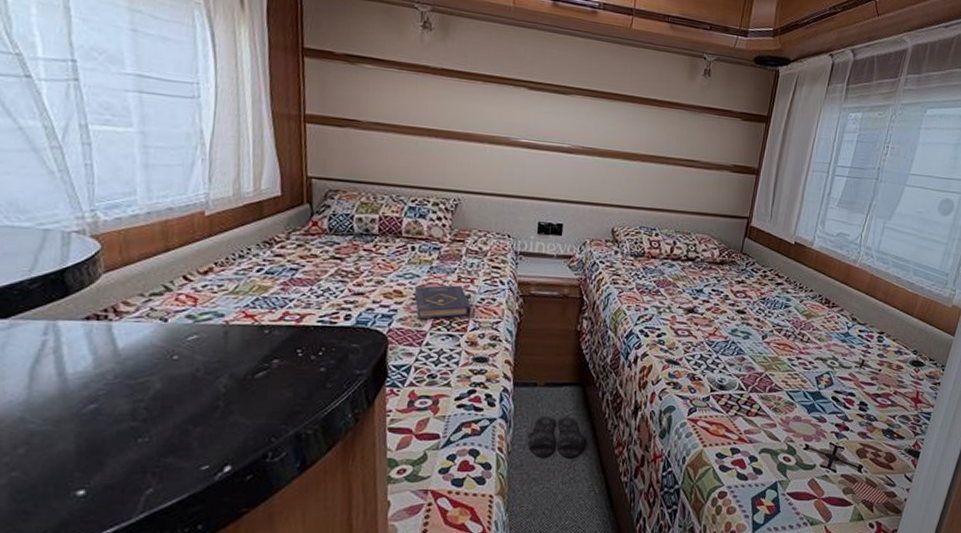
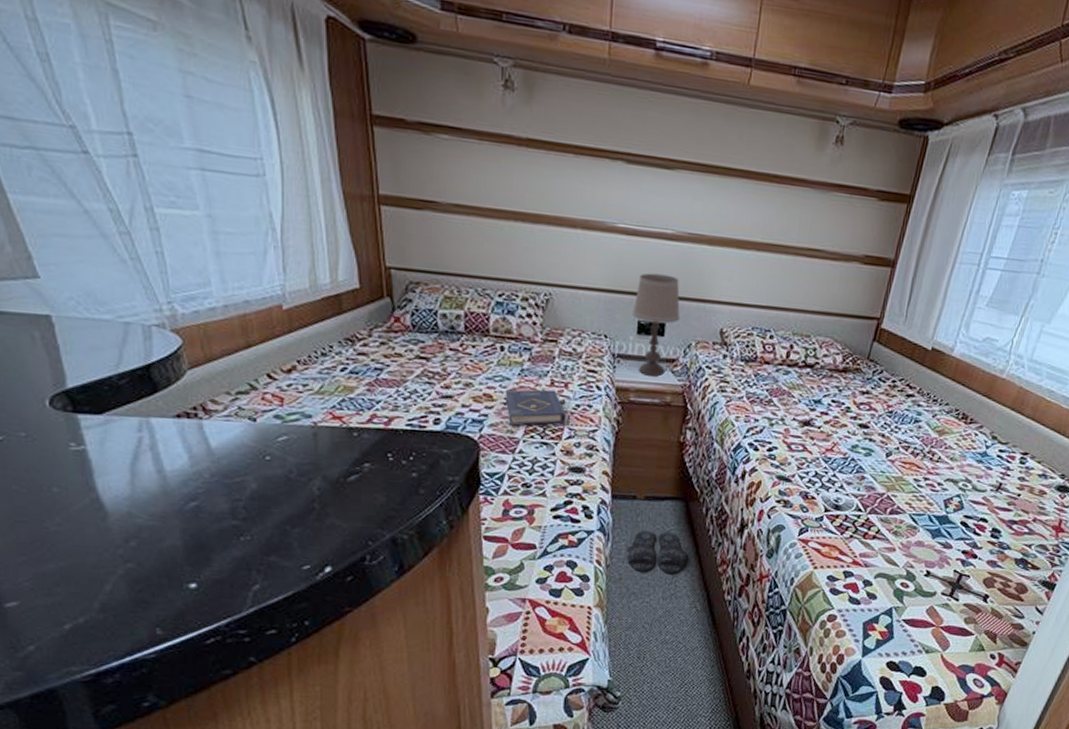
table lamp: none [533,180,576,272] -> present [632,273,681,377]

